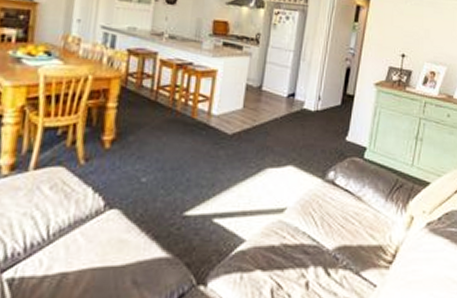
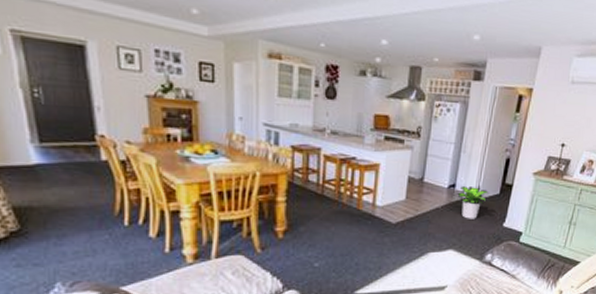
potted plant: none [297,96,331,132] -> present [457,186,490,219]

